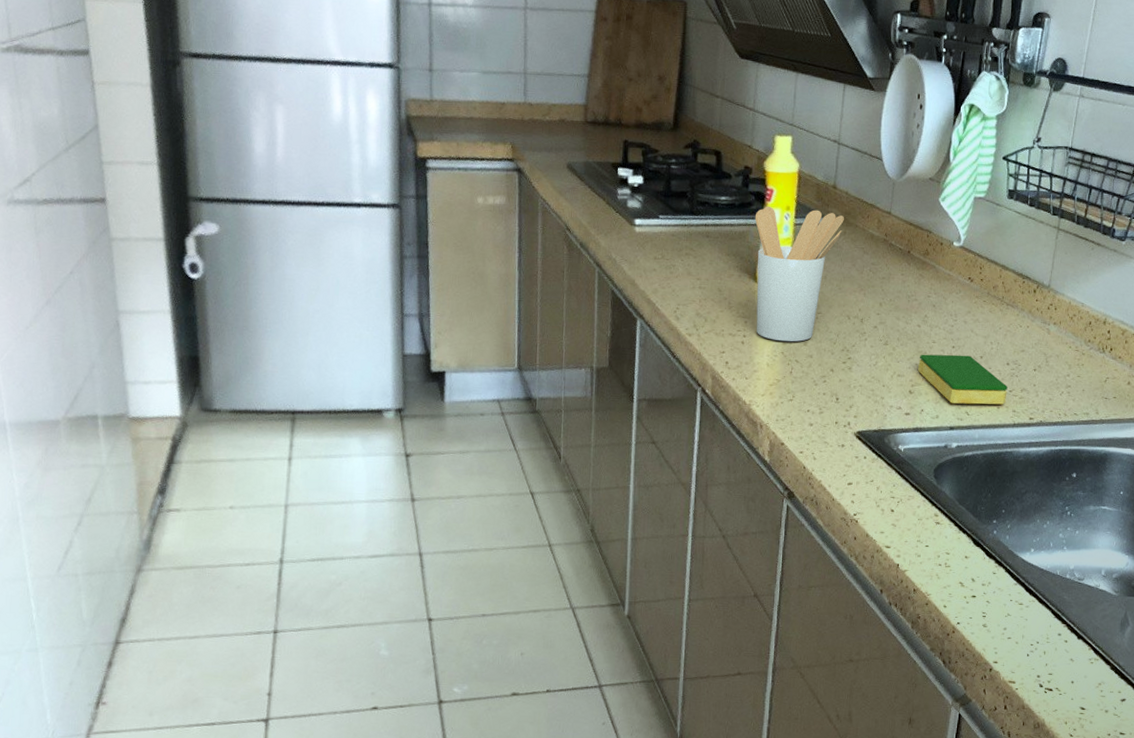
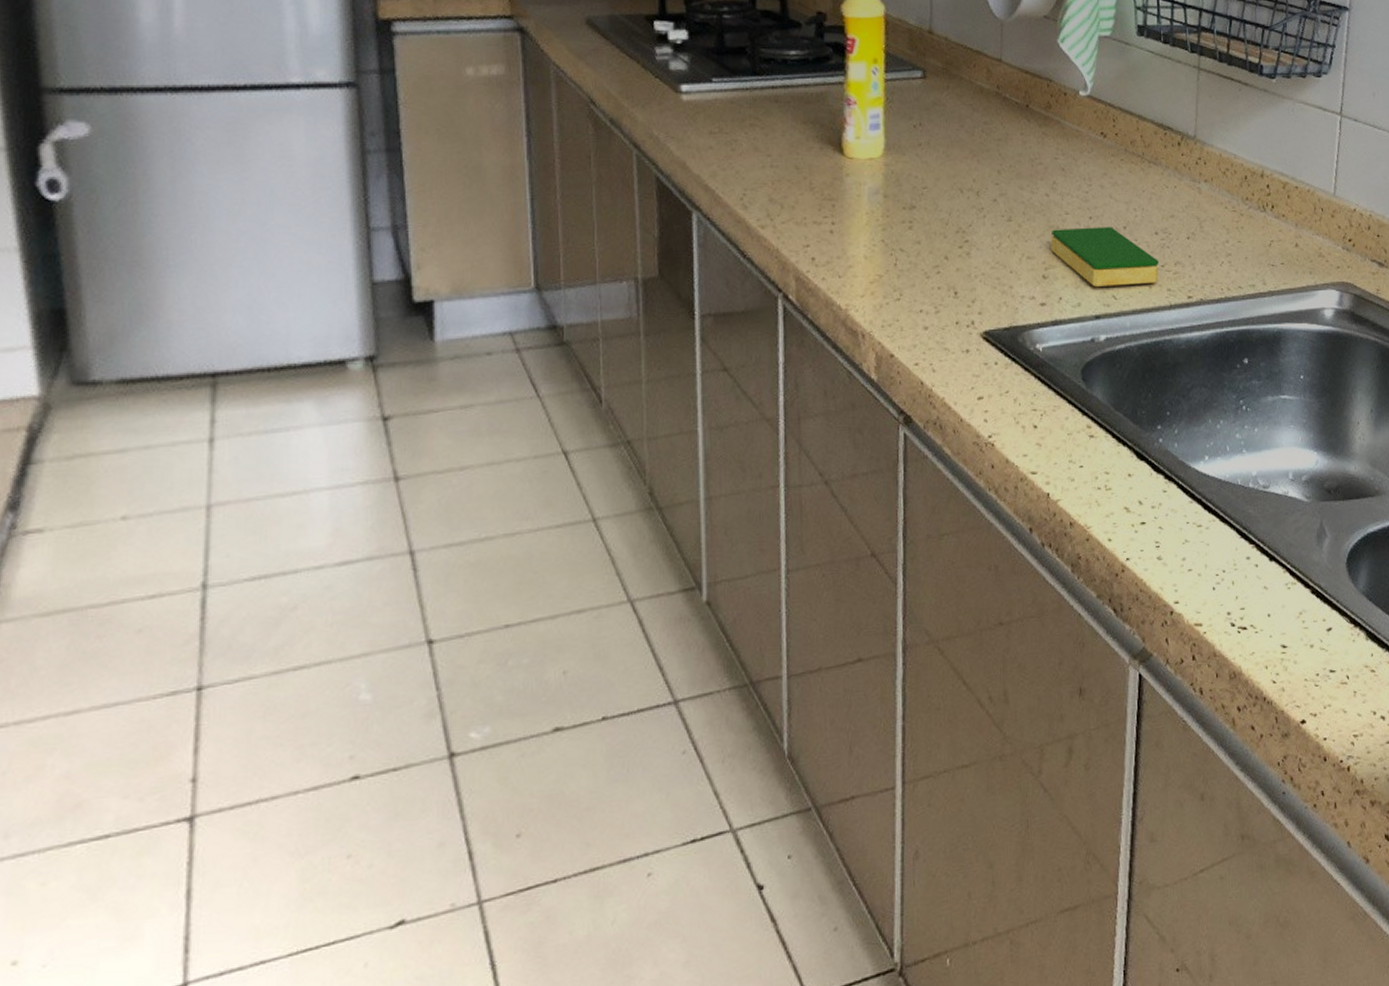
utensil holder: present [754,206,844,342] -> none [834,59,945,227]

